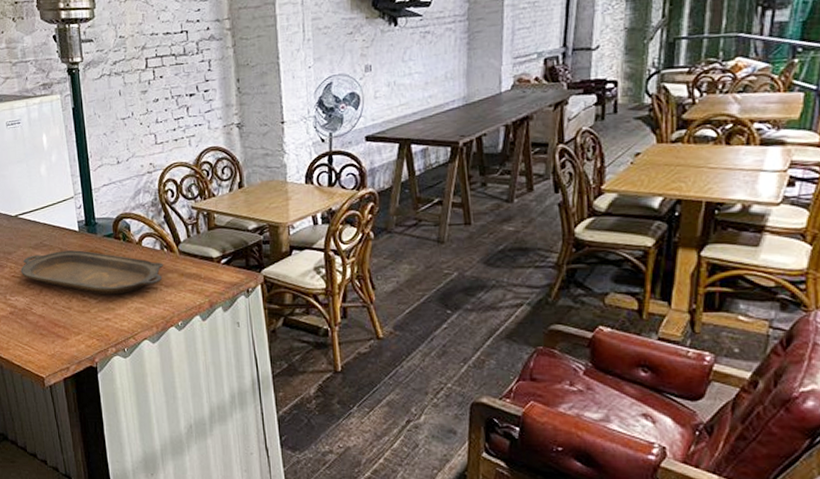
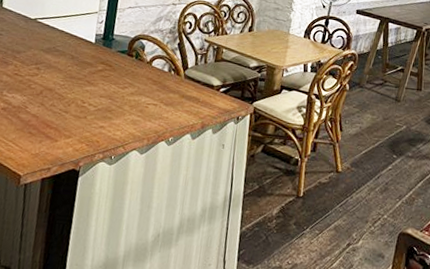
serving tray: present [21,250,163,295] -> none [25,57,168,106]

